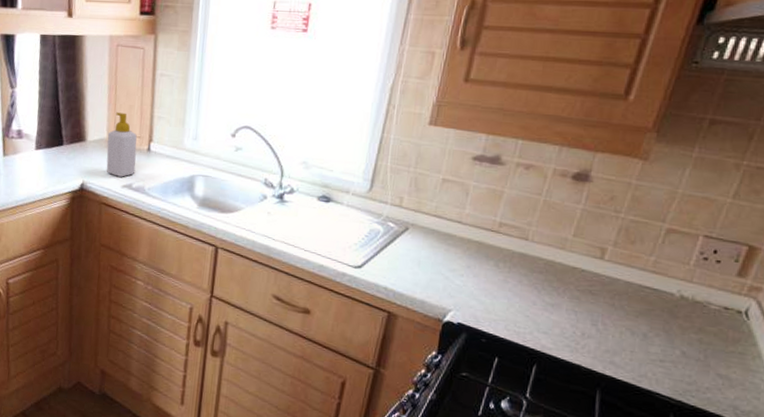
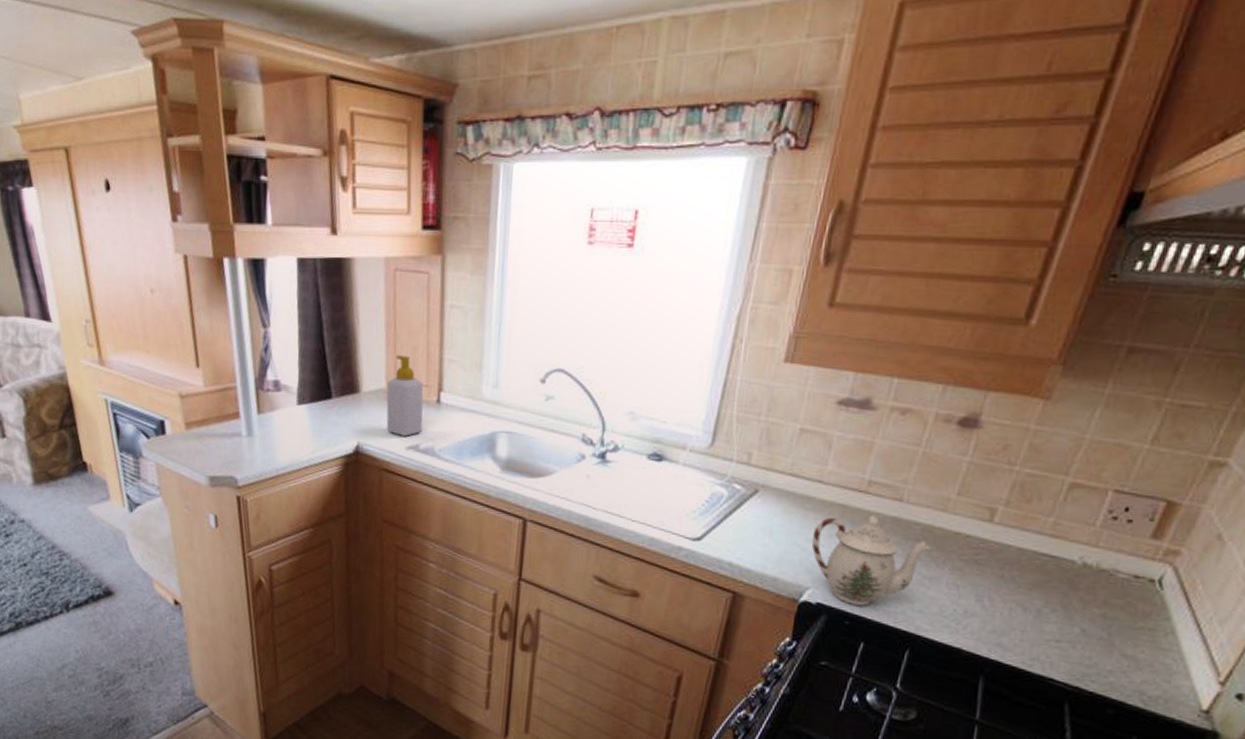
teapot: none [453,251,554,327] -> present [811,515,932,606]

